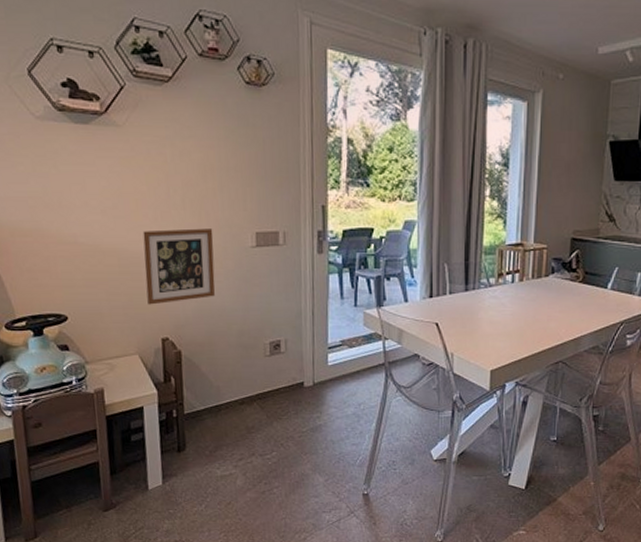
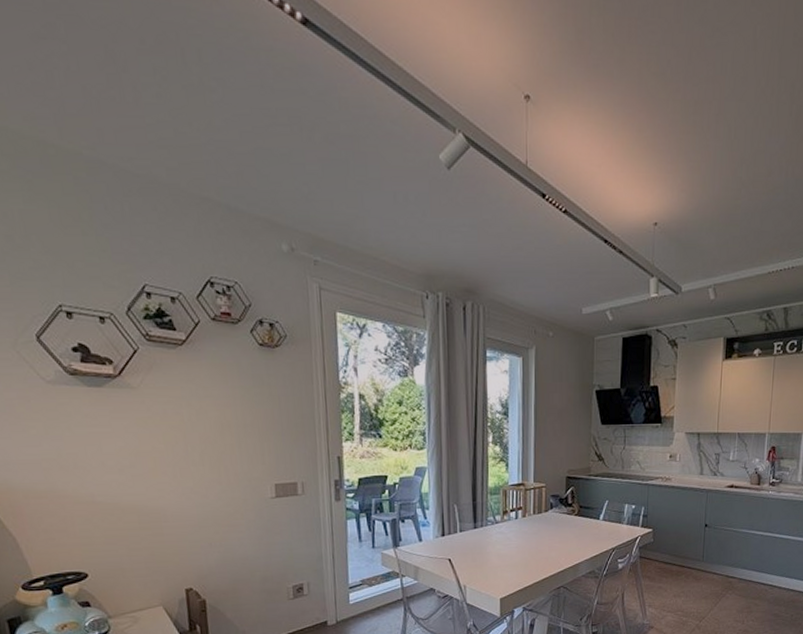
picture frame: present [143,228,215,305] -> none [162,482,237,558]

